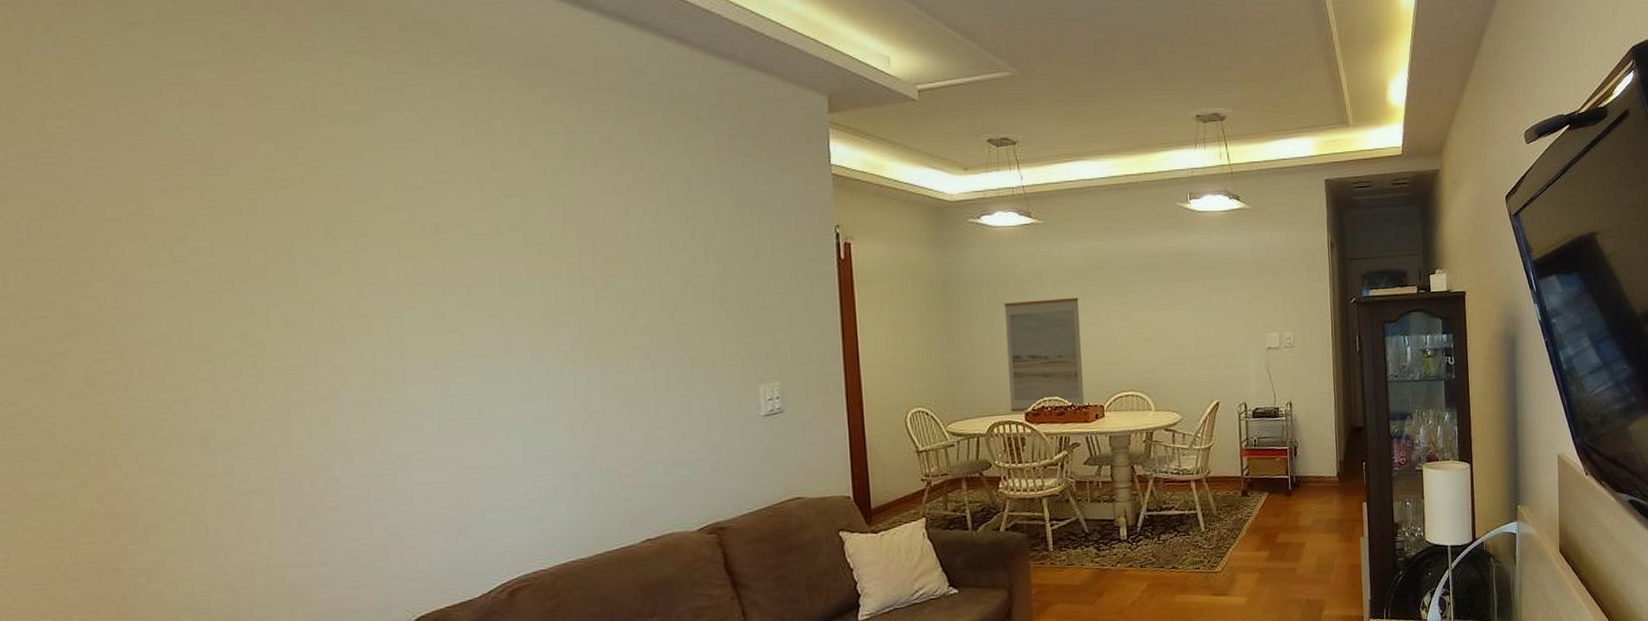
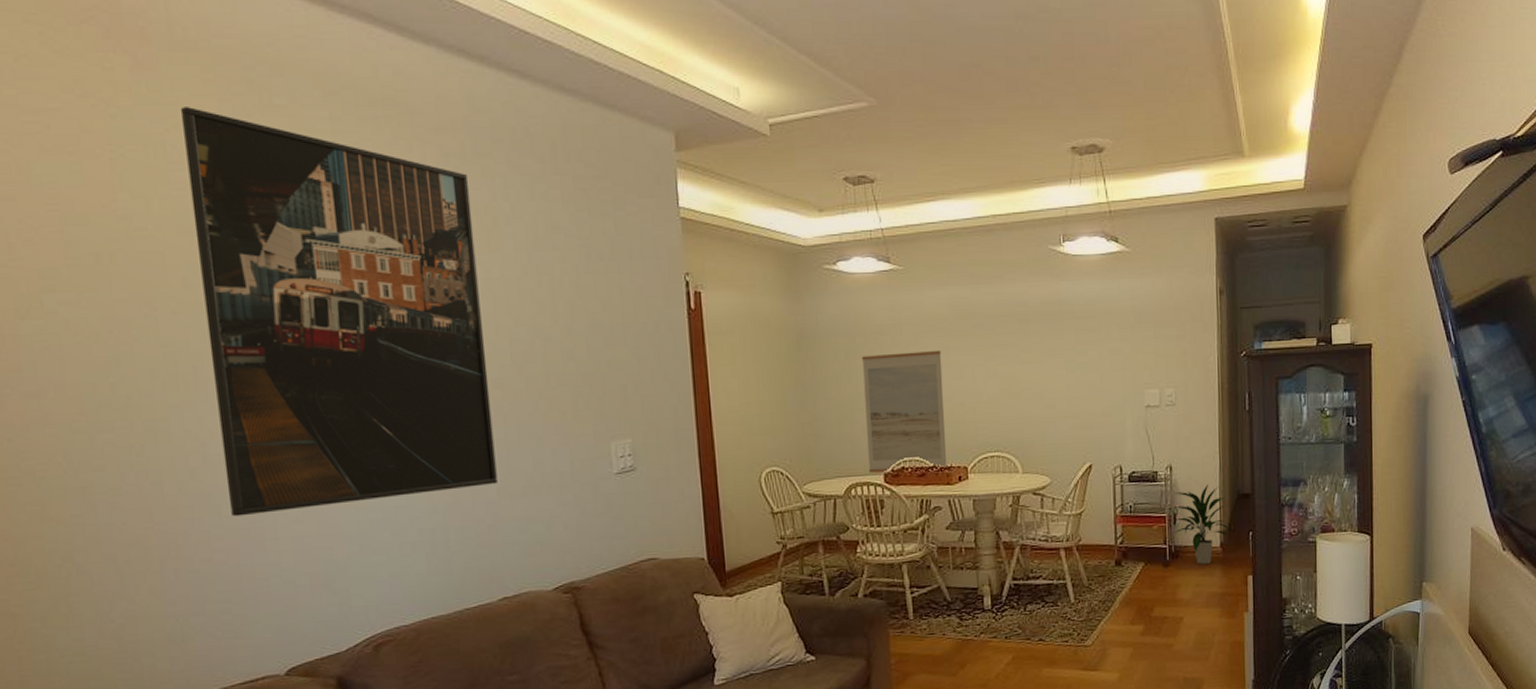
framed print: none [332,63,644,464] -> present [180,107,498,517]
indoor plant: none [1293,419,1348,493] -> present [1172,485,1232,564]

